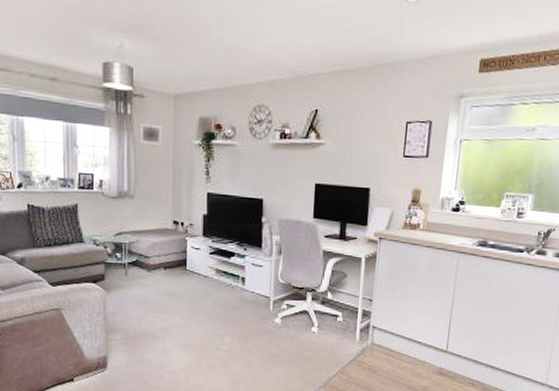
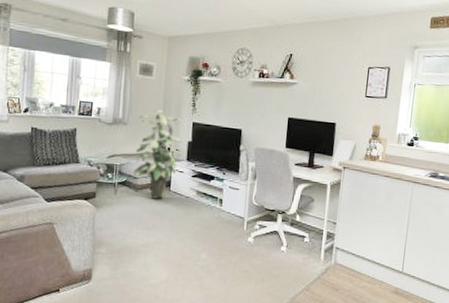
indoor plant: none [144,180,197,280] -> present [133,109,182,199]

